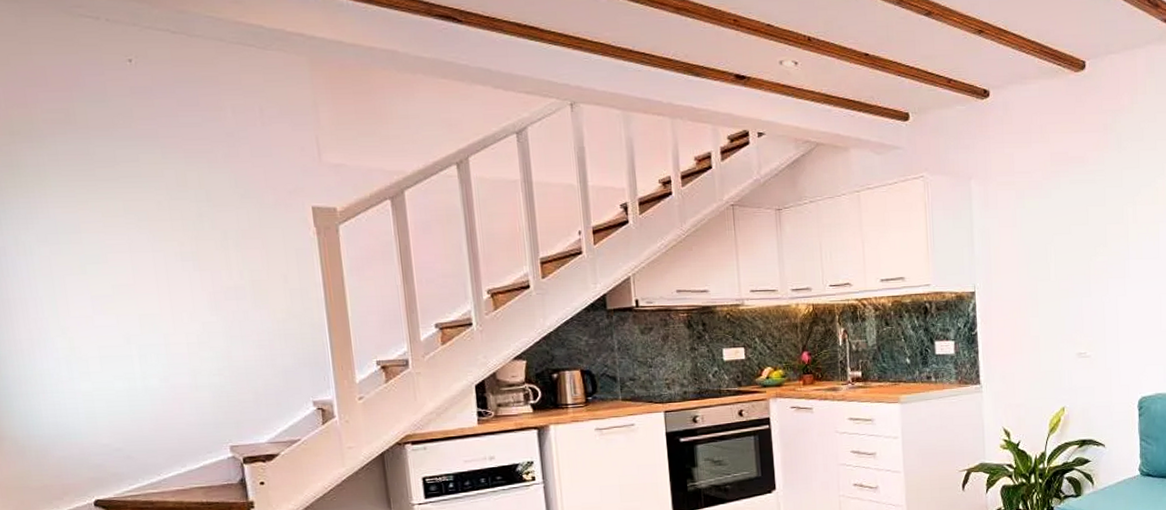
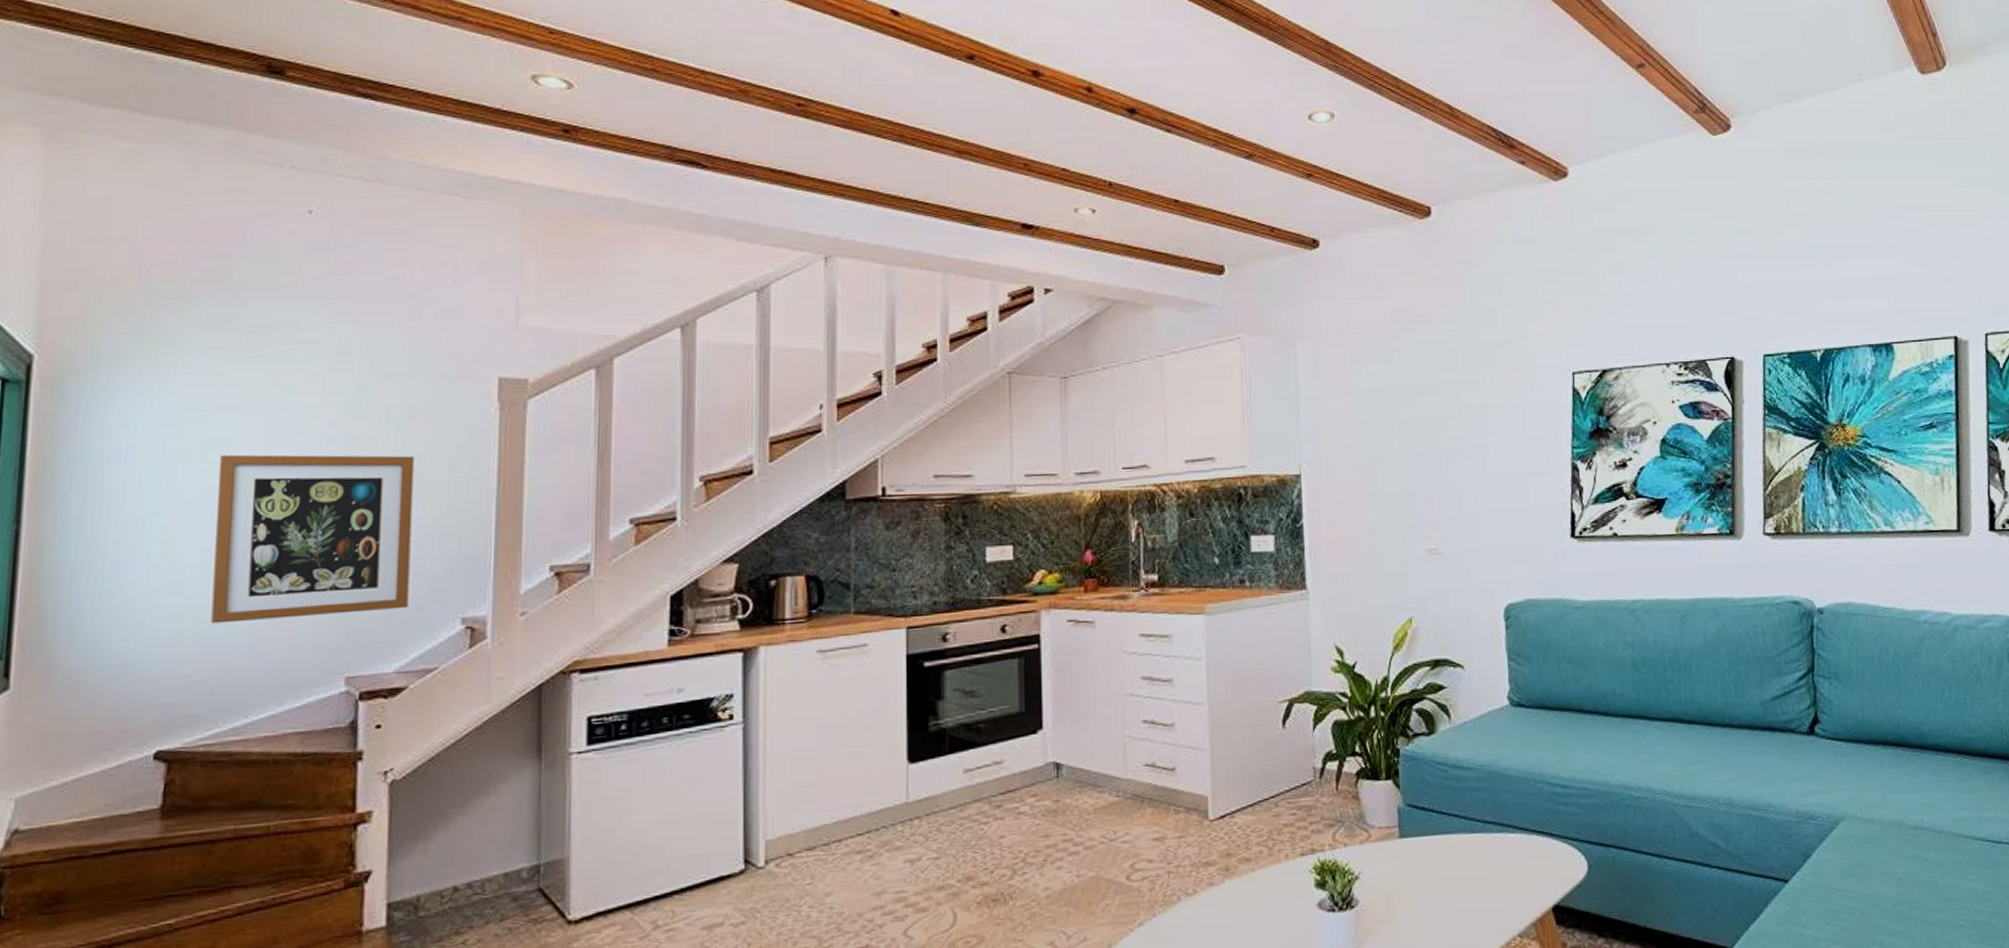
wall art: none [97,269,269,404] -> present [211,454,415,624]

